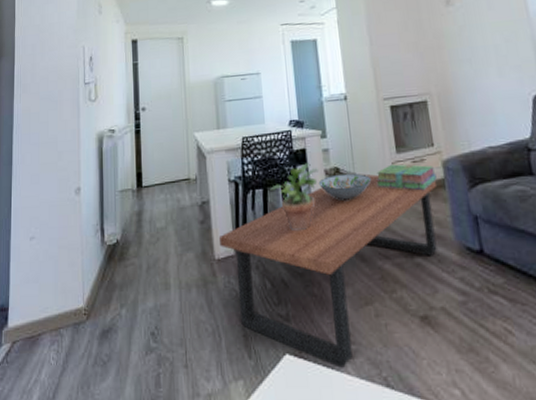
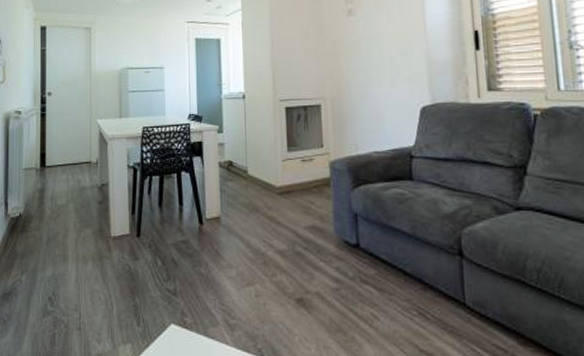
coffee table: present [218,173,437,368] -> none [115,167,322,339]
potted plant: present [270,163,318,232] -> none [166,155,213,217]
decorative bowl: present [318,173,372,200] -> none [212,167,262,191]
stack of books: present [376,164,437,191] -> none [266,161,323,188]

